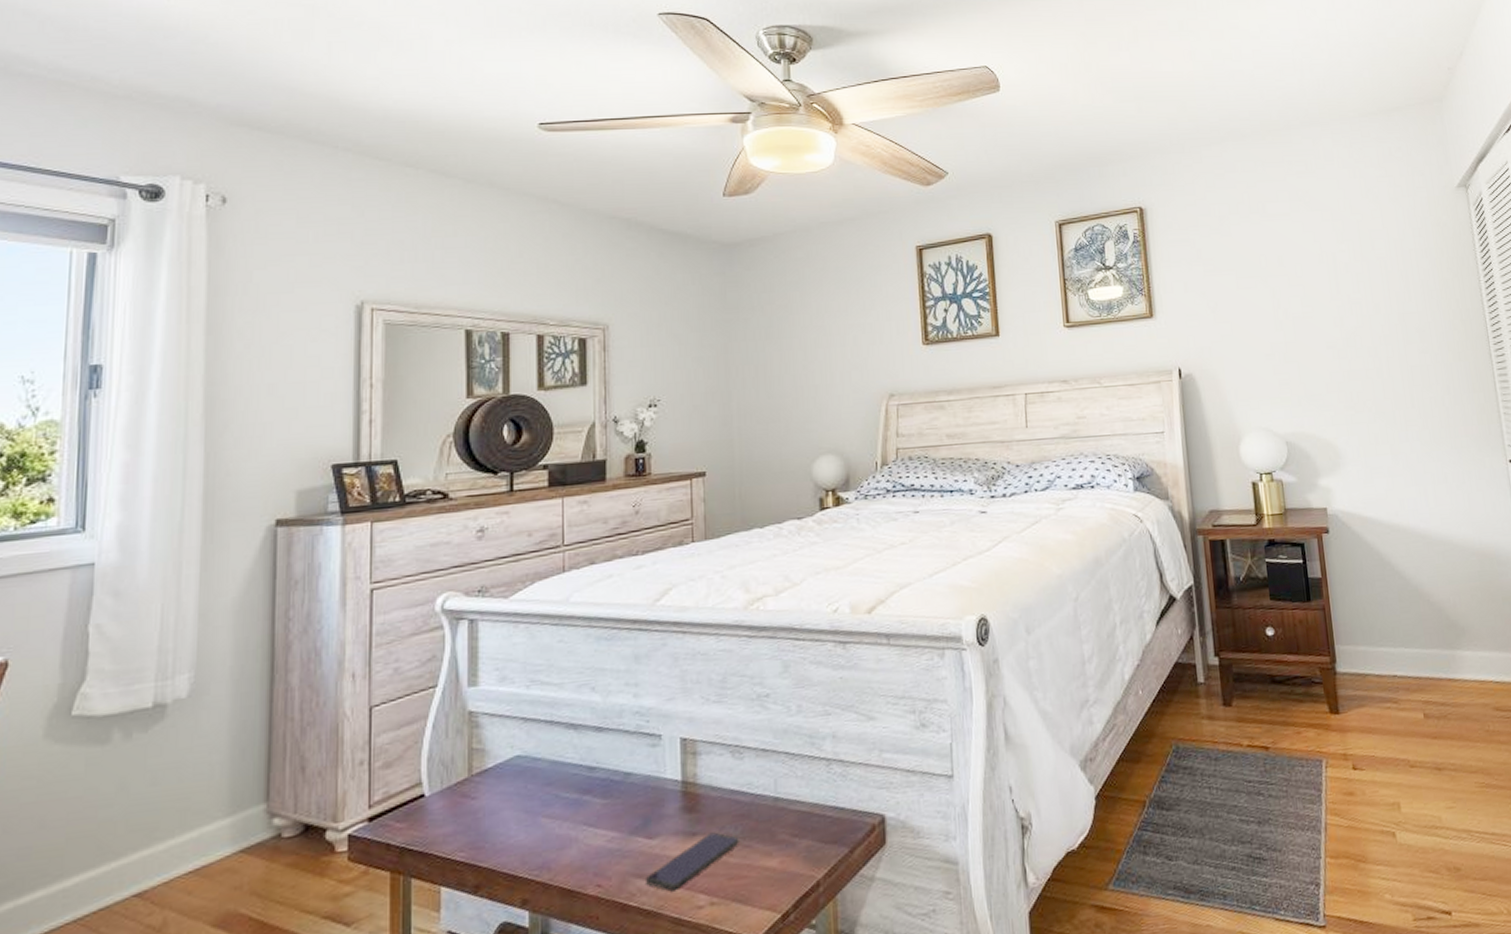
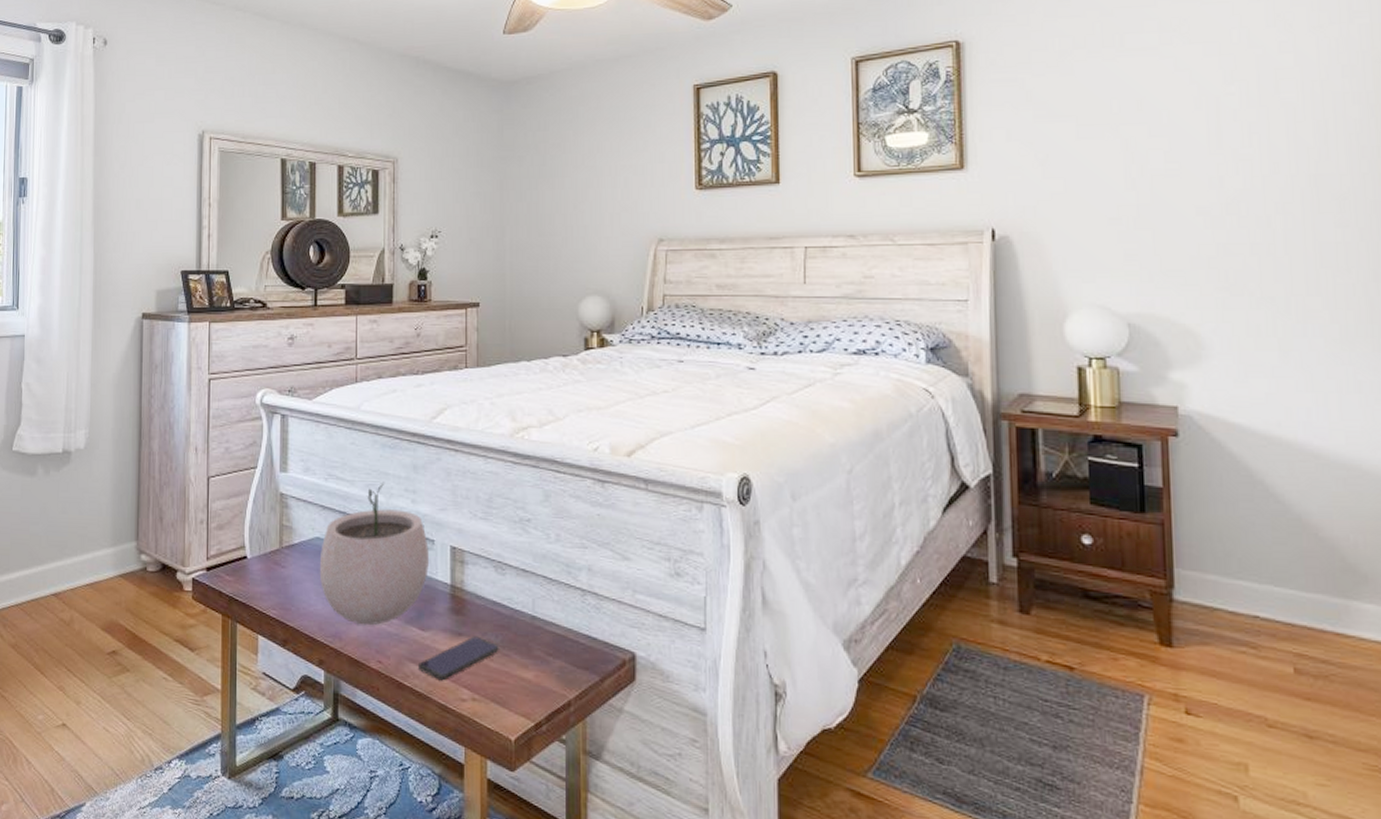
plant pot: none [520,678,656,848] -> present [319,481,429,626]

